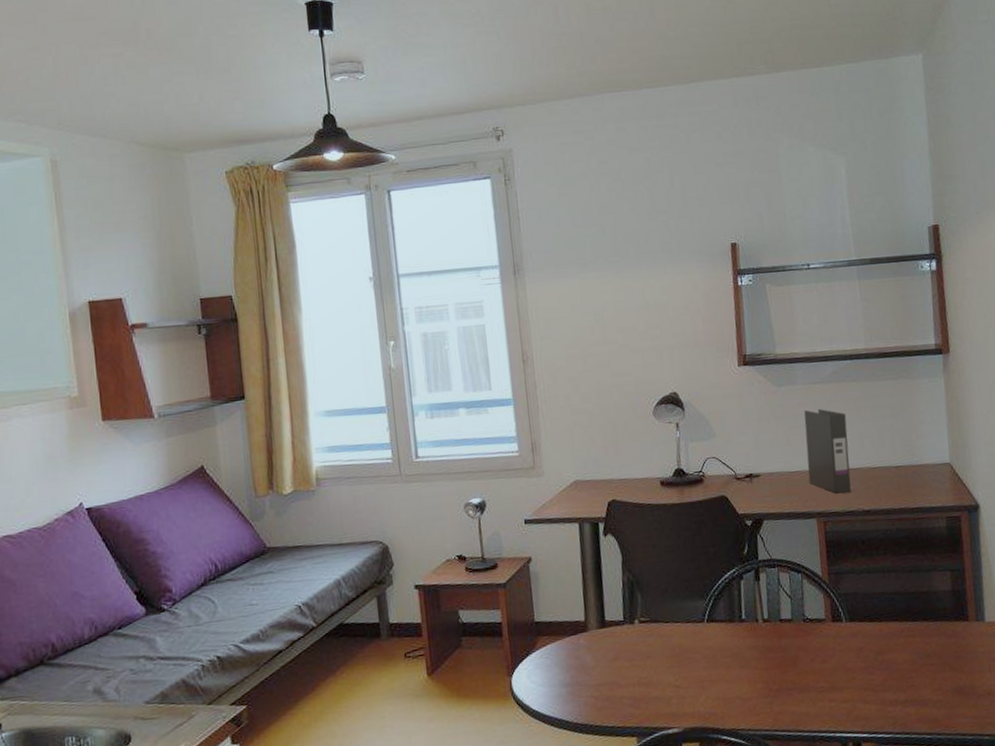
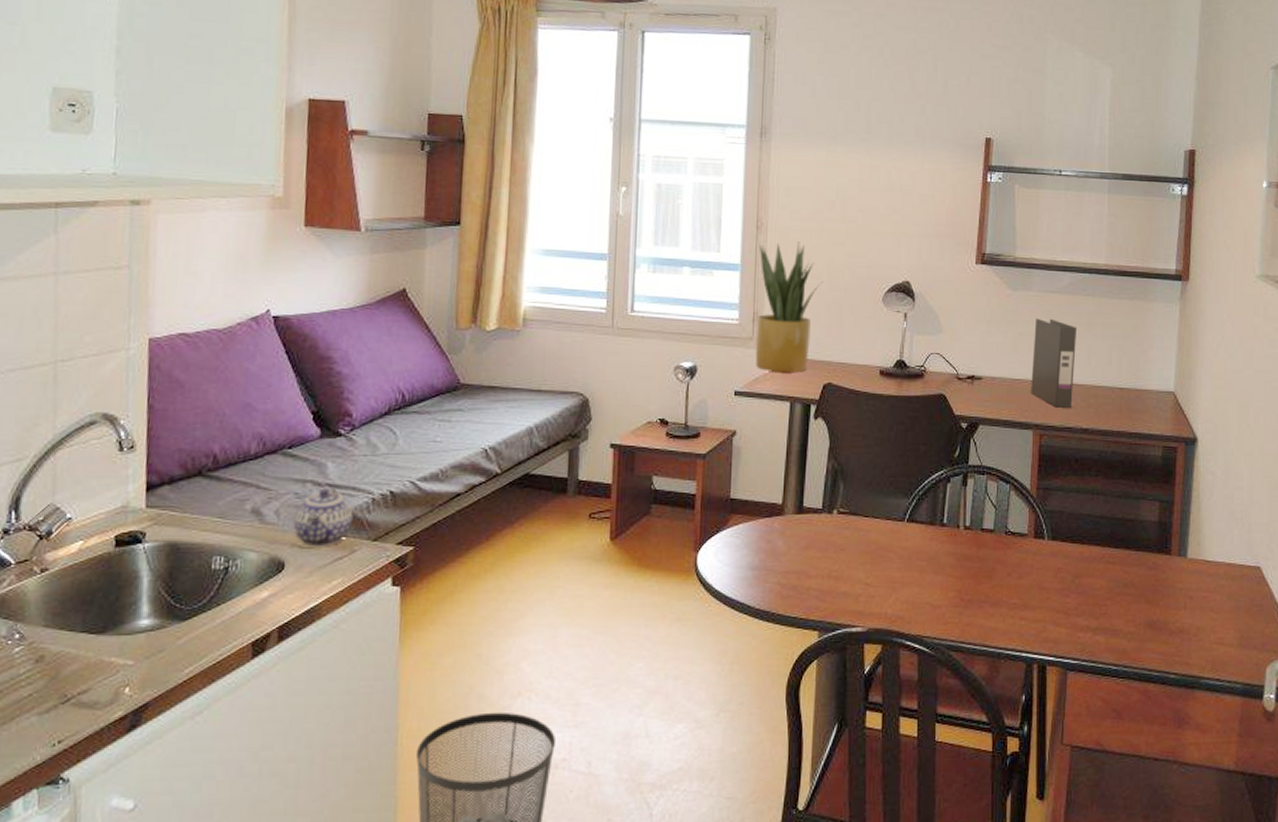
teapot: none [132,659,188,718] -> present [292,486,354,547]
planter: none [527,369,593,497] -> present [755,241,822,373]

